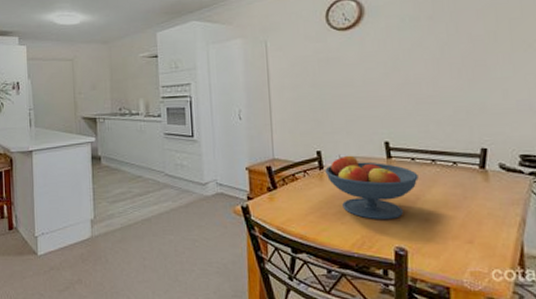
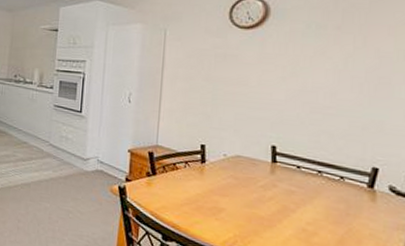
fruit bowl: present [325,154,419,220] -> none [207,151,302,224]

